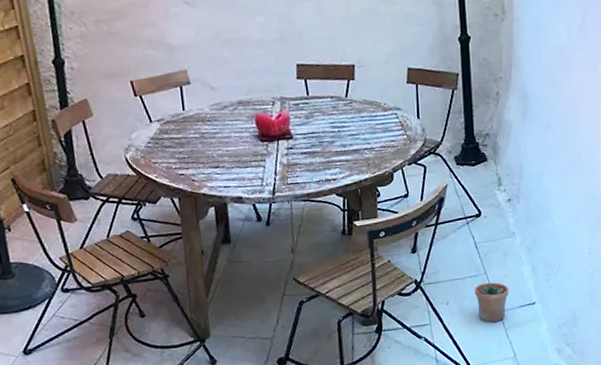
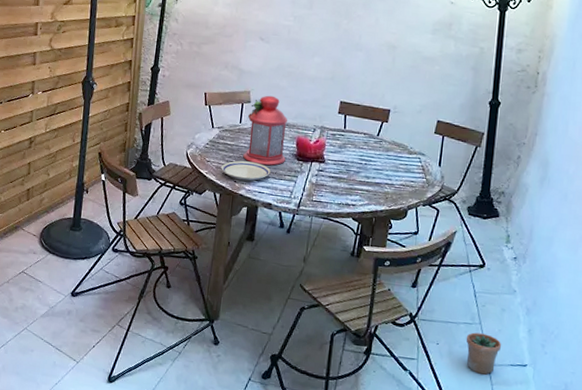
plate: none [173,153,233,178] -> present [221,160,271,182]
lantern: none [189,71,247,156] -> present [243,95,288,166]

